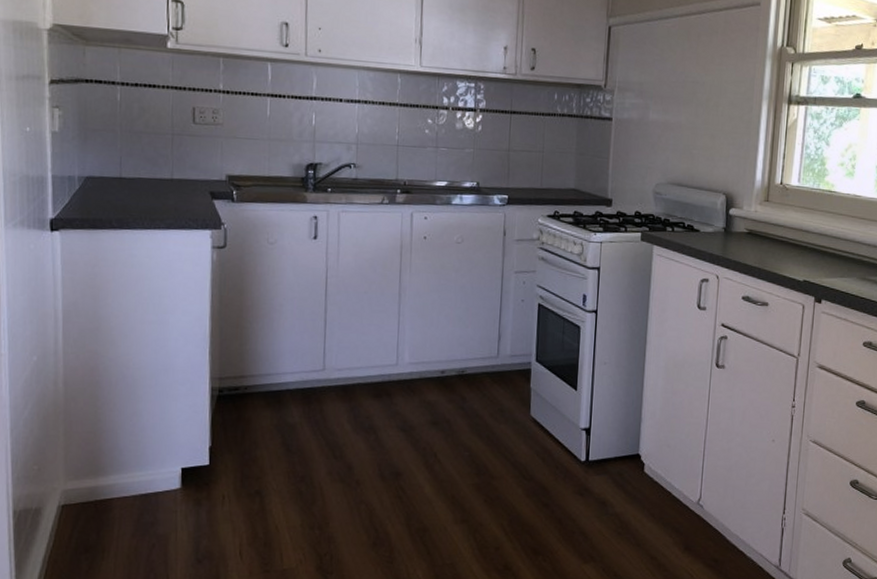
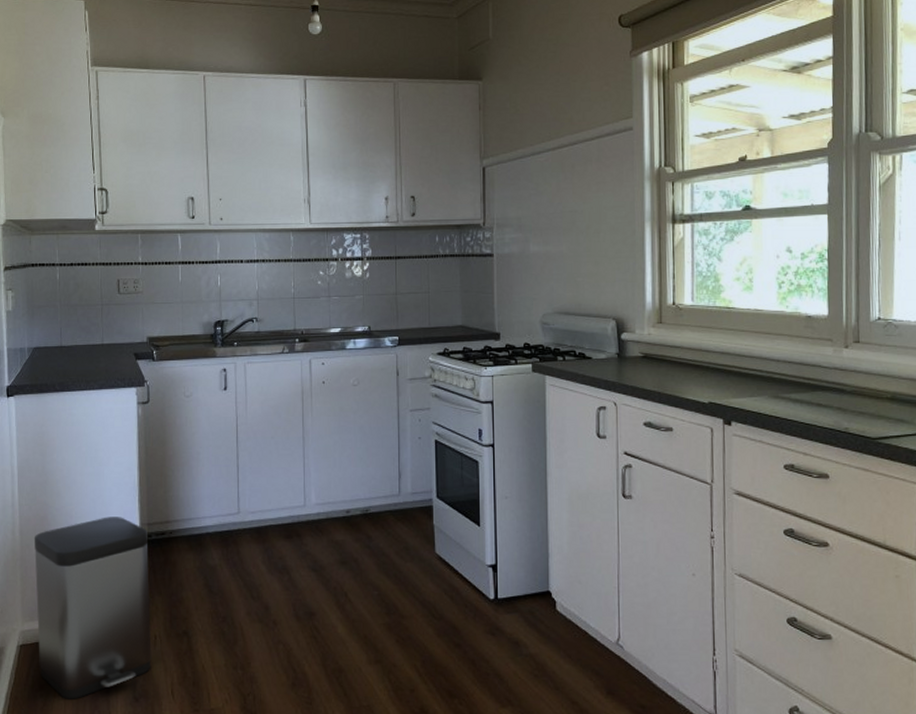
pedal bin: none [81,369,219,562] -> present [34,517,152,699]

